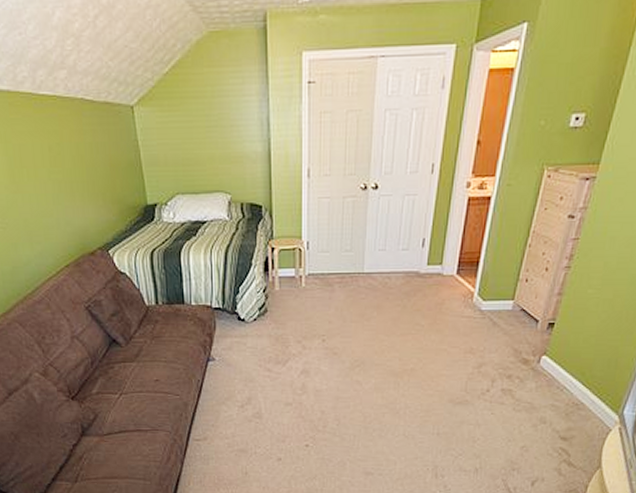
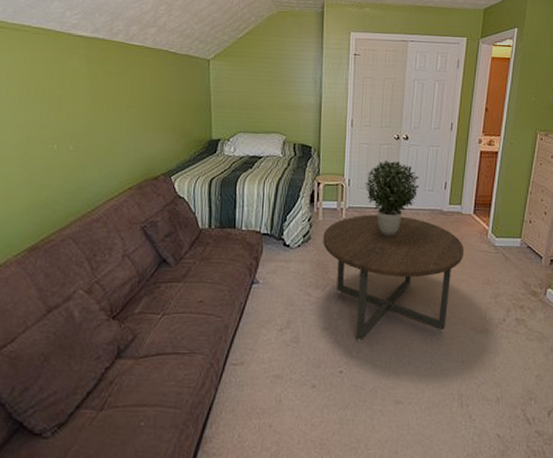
coffee table: none [281,281,445,417] -> present [323,215,465,343]
potted plant: none [326,216,391,305] -> present [365,160,419,237]

